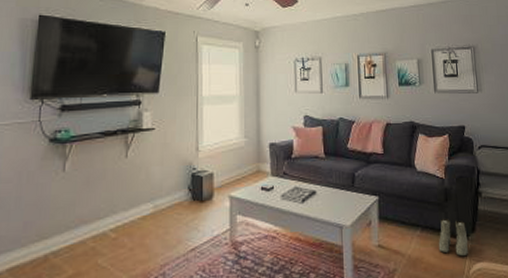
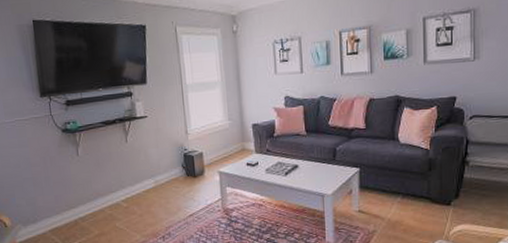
boots: present [438,219,468,257] -> none [419,187,451,220]

